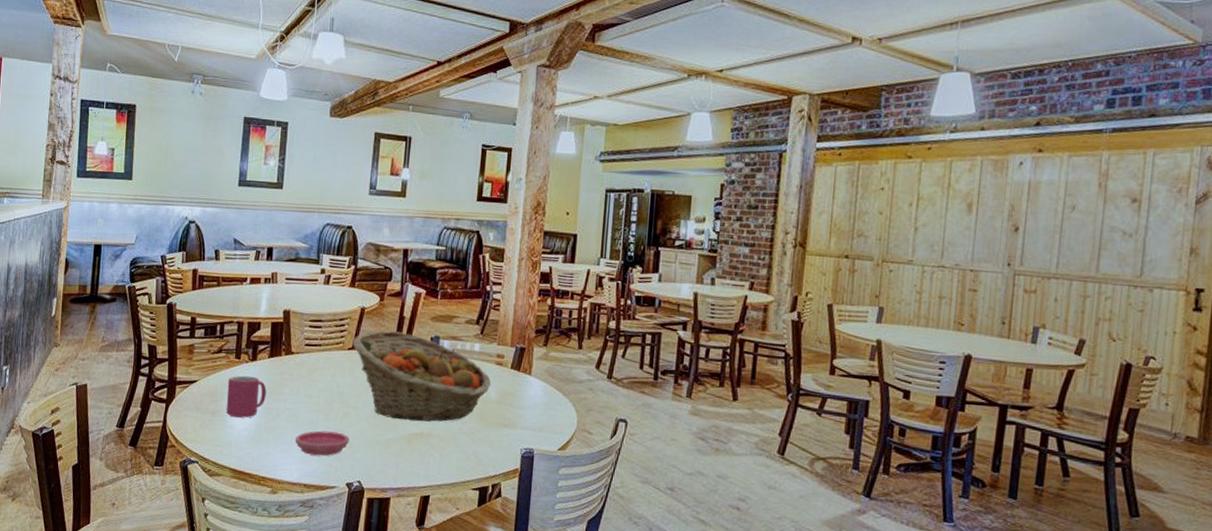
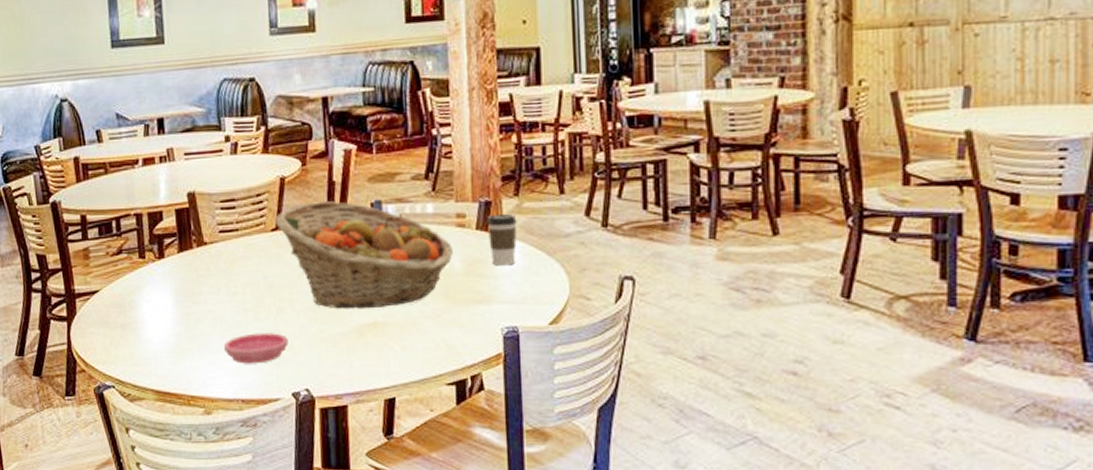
mug: present [226,375,267,418] -> none [134,277,182,328]
coffee cup: none [519,358,543,400] -> present [486,213,517,266]

